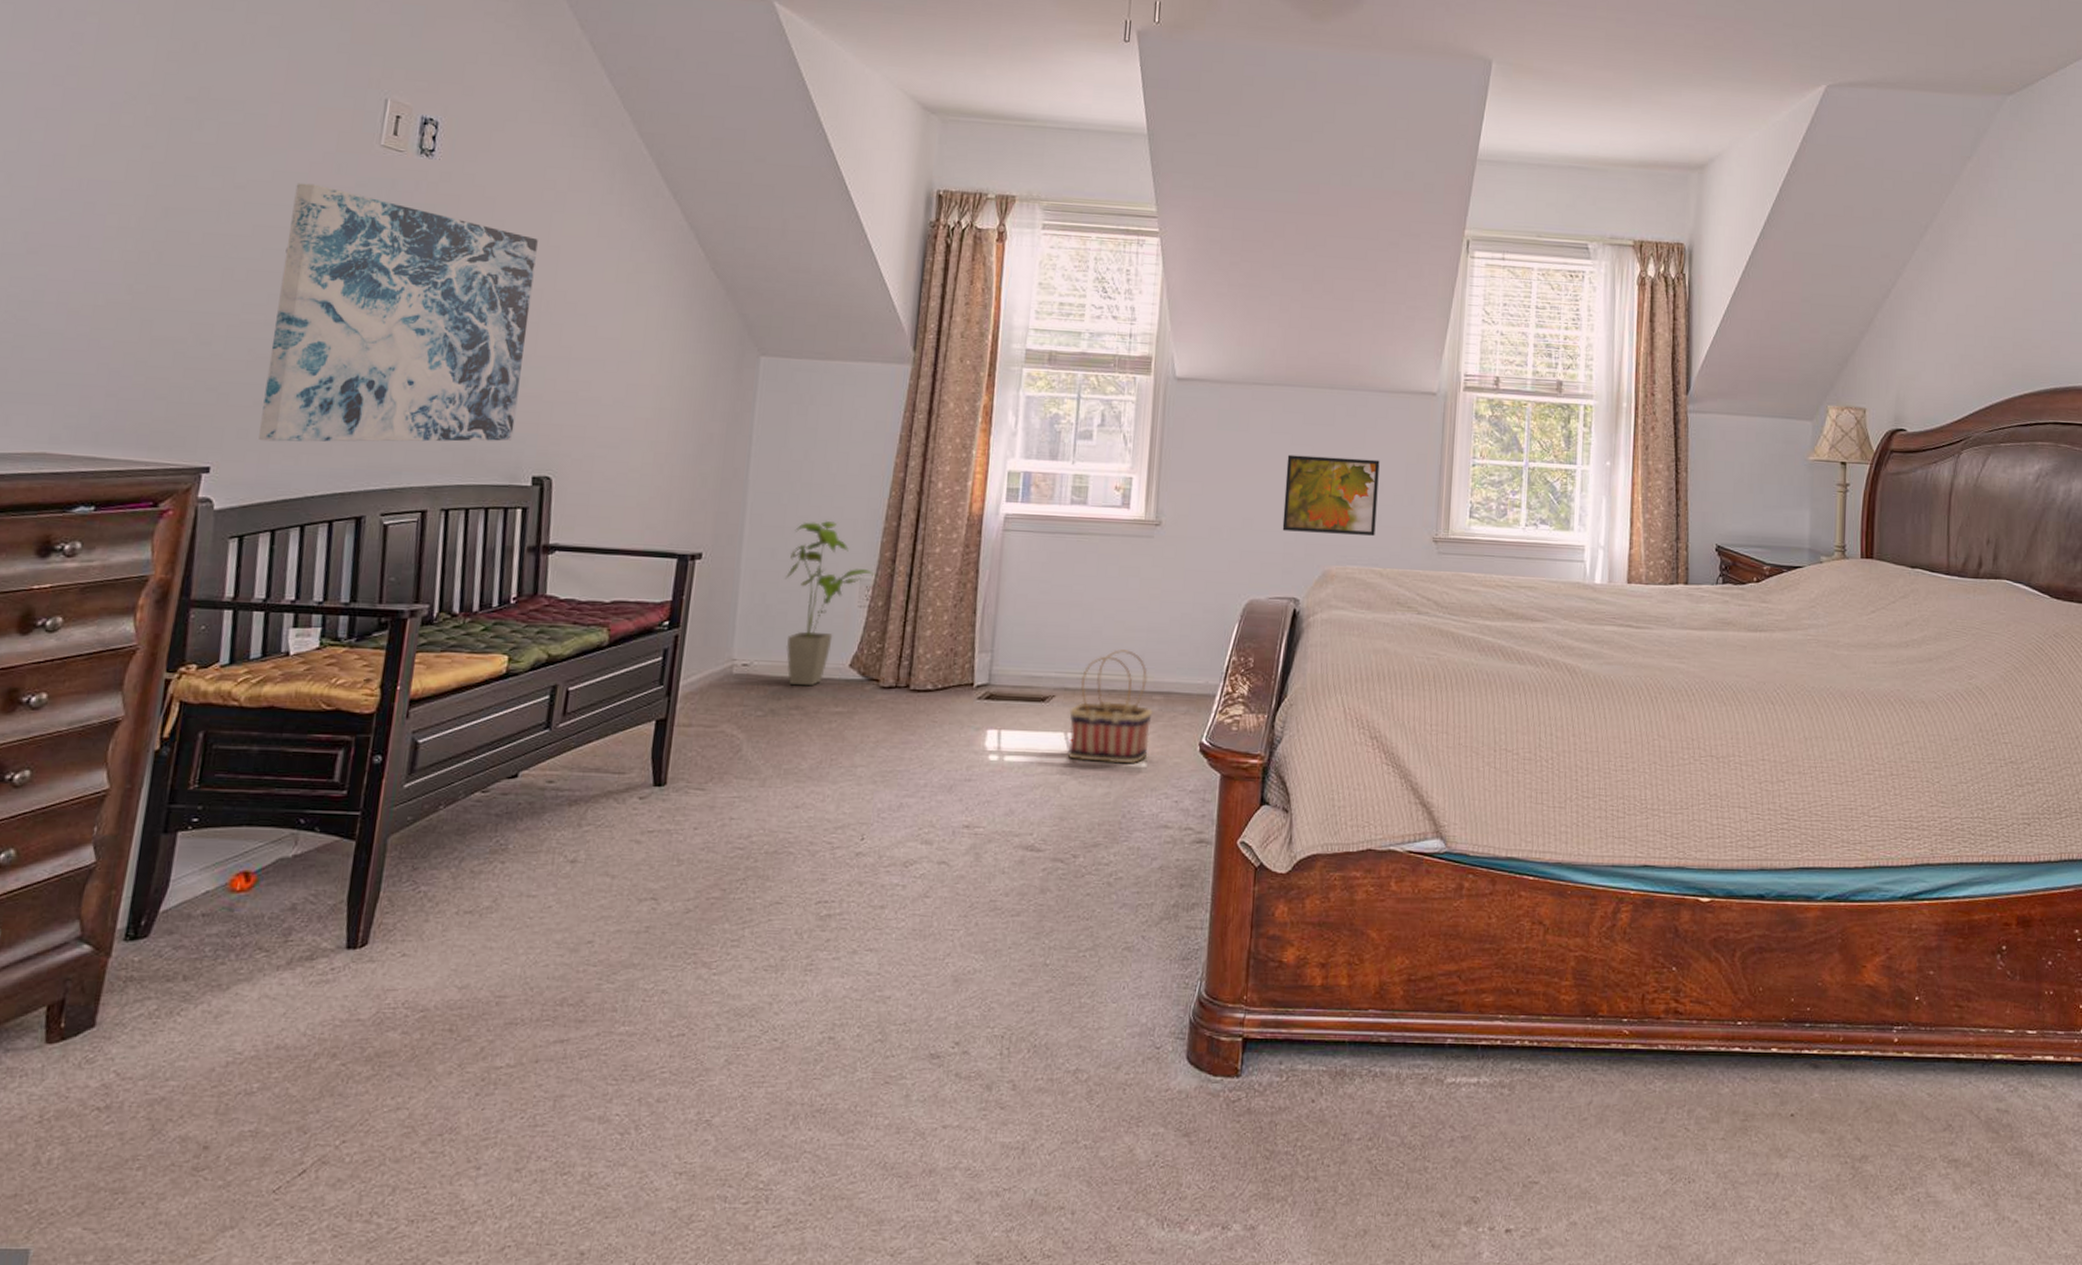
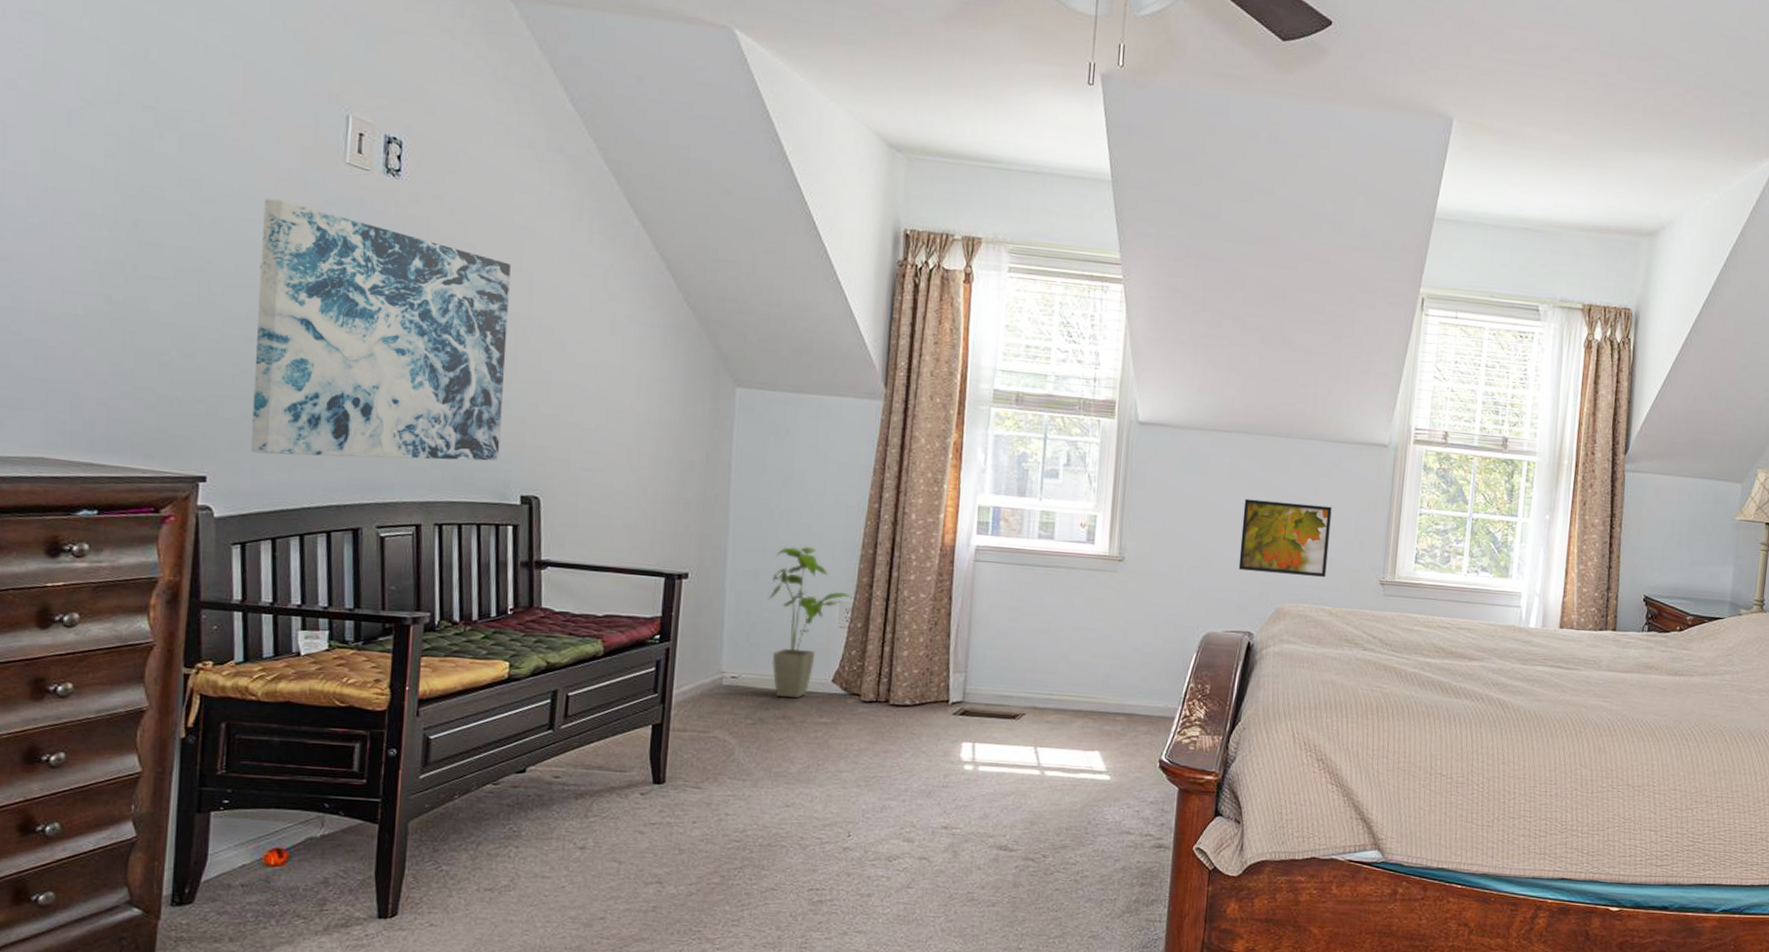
basket: present [1067,649,1153,764] -> none [1037,674,1116,777]

